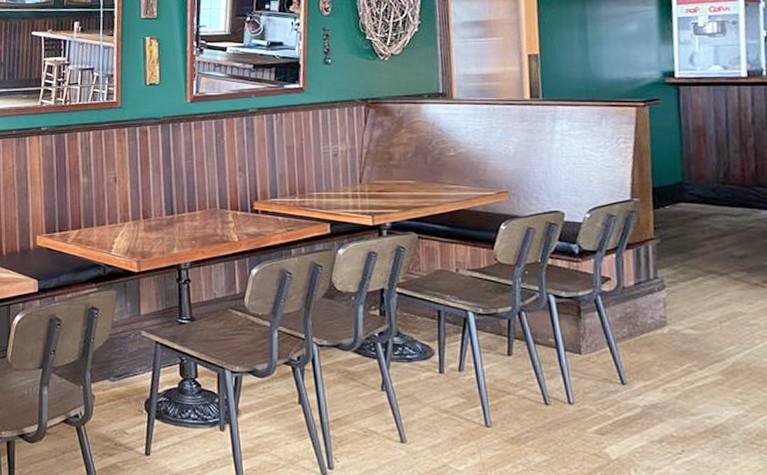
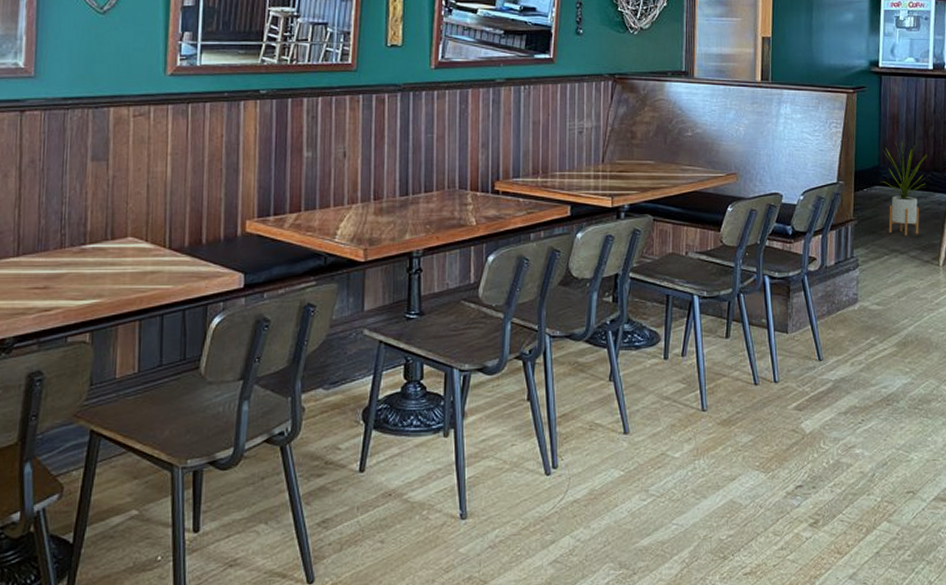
house plant: none [686,155,748,257] -> present [880,141,927,236]

